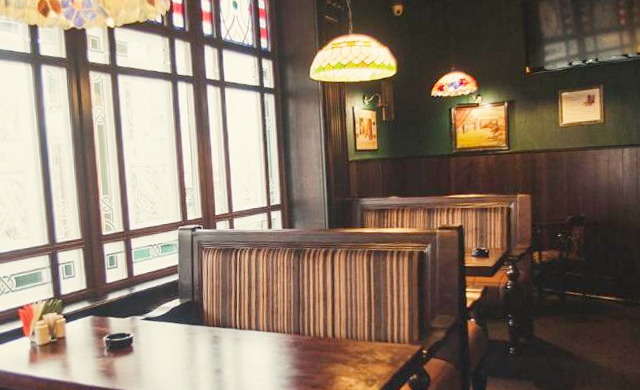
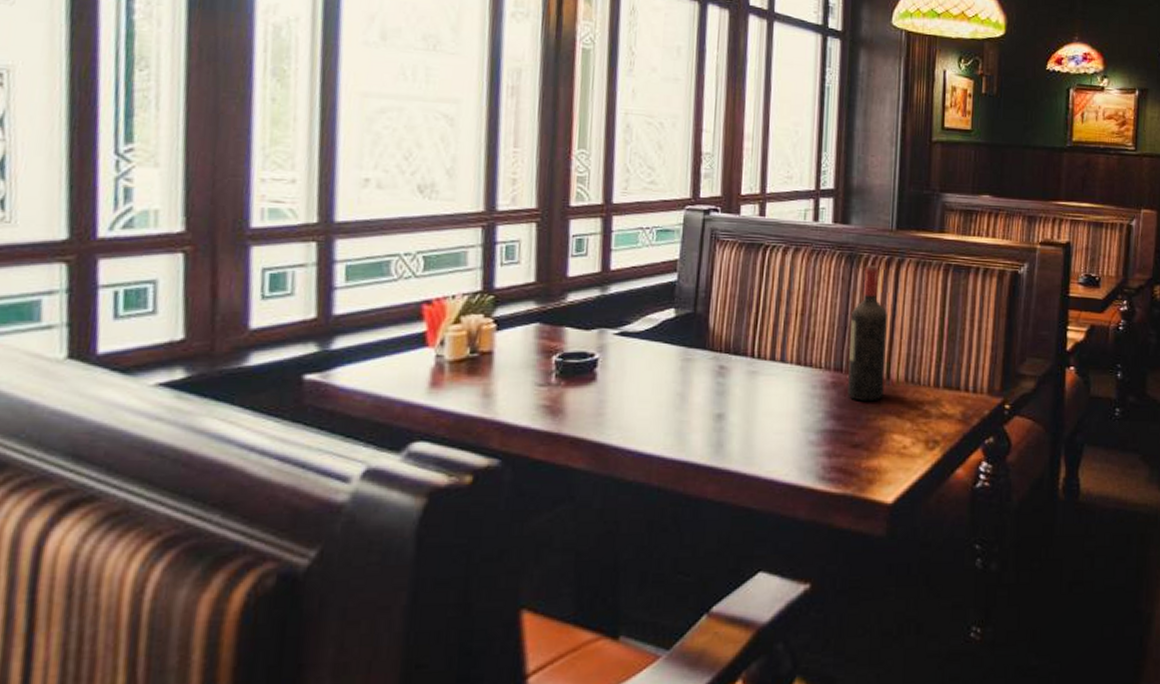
wine bottle: none [302,256,332,355] -> present [847,265,887,402]

